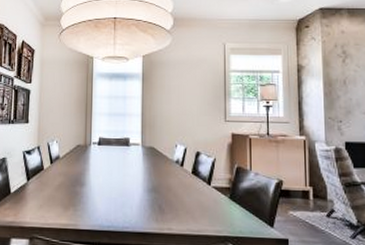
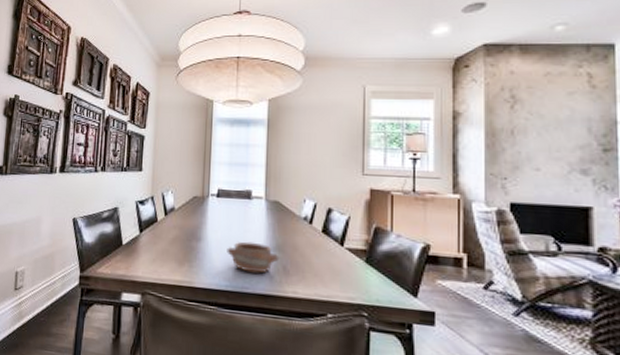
pottery: none [108,185,155,214] -> present [227,241,280,274]

